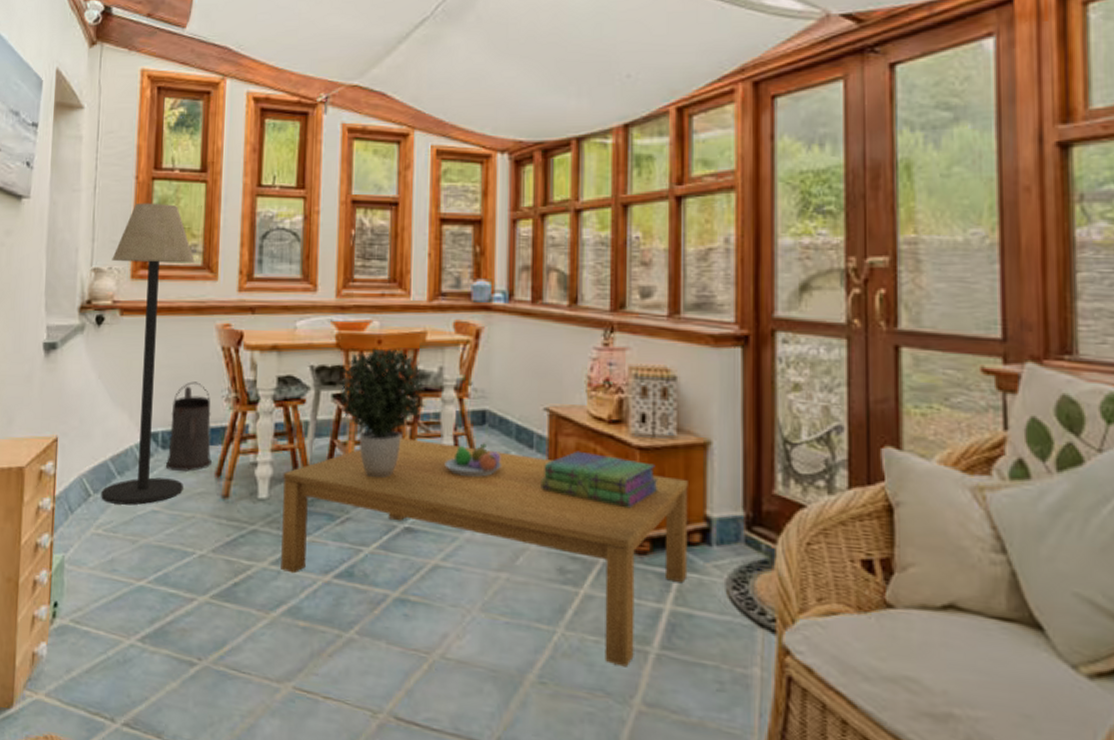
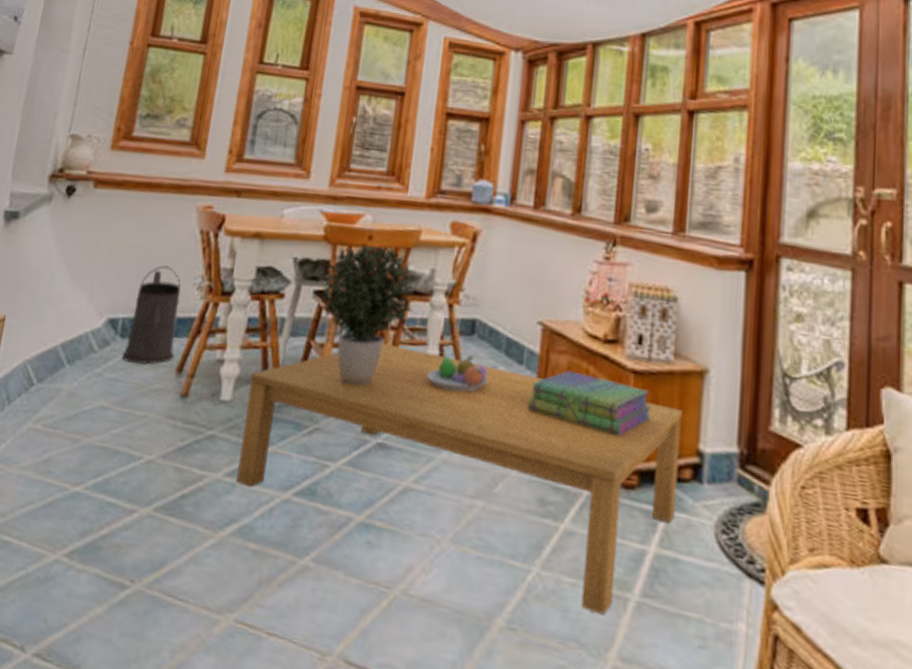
floor lamp: present [101,203,195,505] -> none [44,69,182,399]

